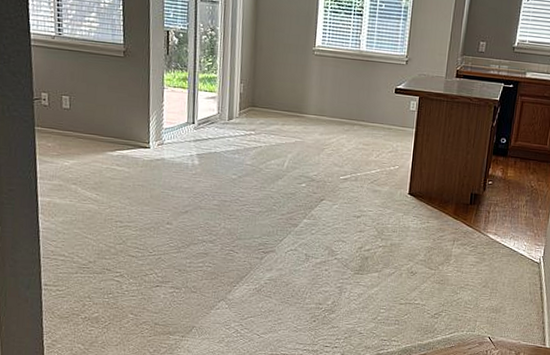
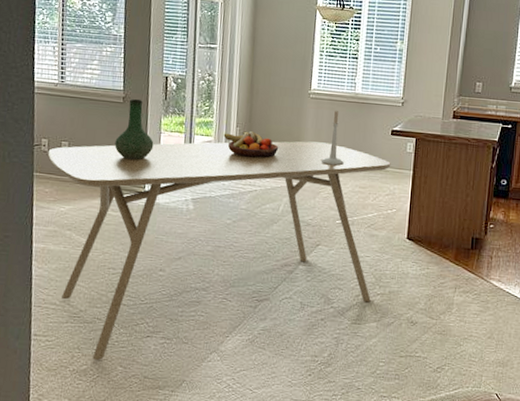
dining table: none [48,98,394,309] -> present [48,141,391,361]
vase: none [117,53,157,116] -> present [114,99,154,160]
fruit bowl: none [227,87,283,115] -> present [223,131,279,158]
candlestick: none [325,68,349,123] -> present [321,111,345,166]

